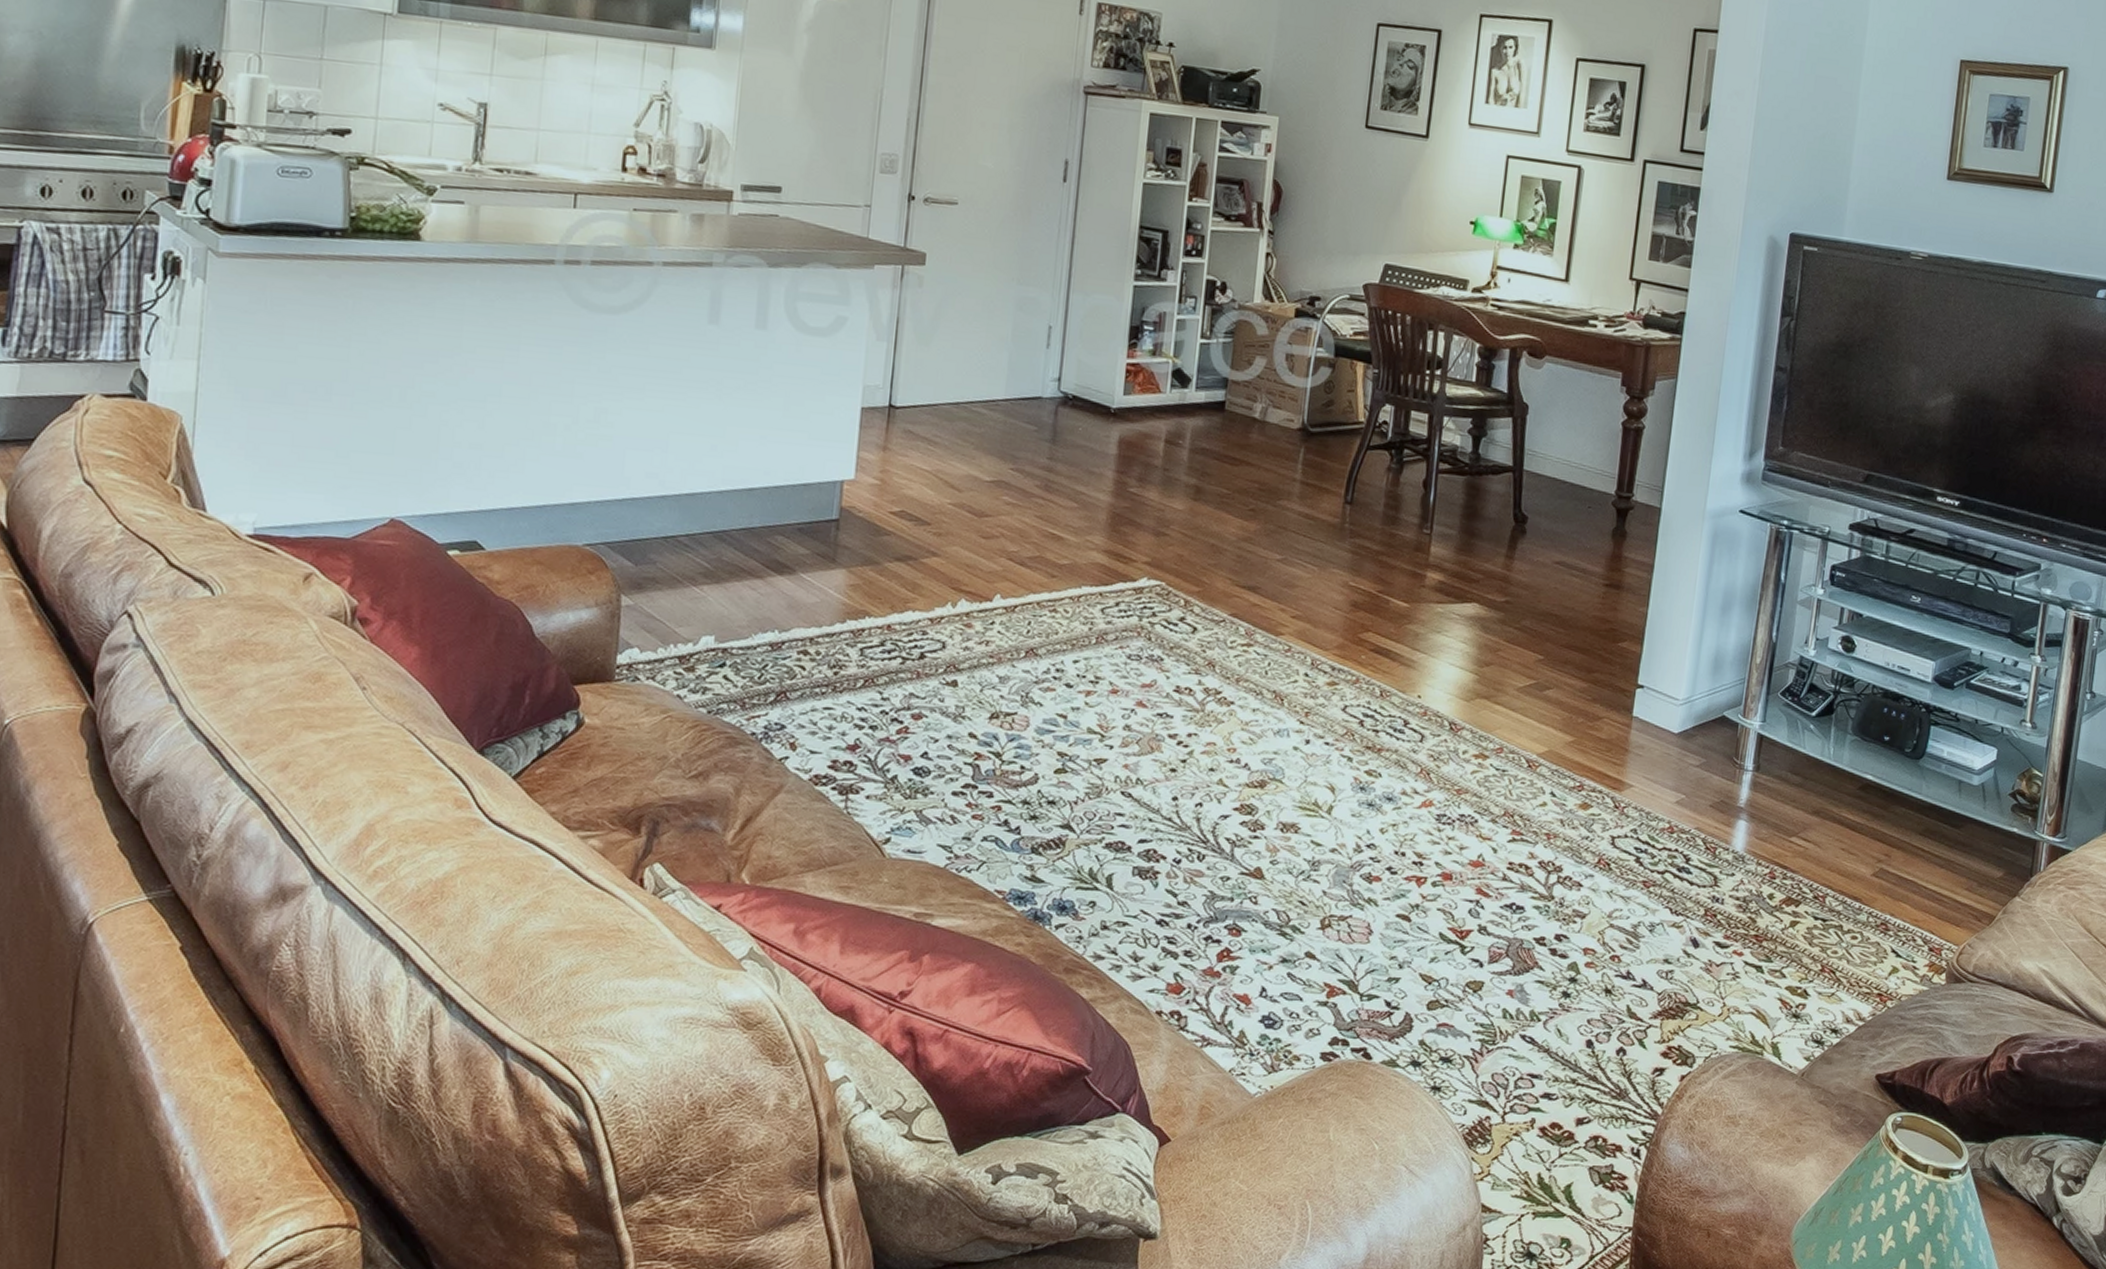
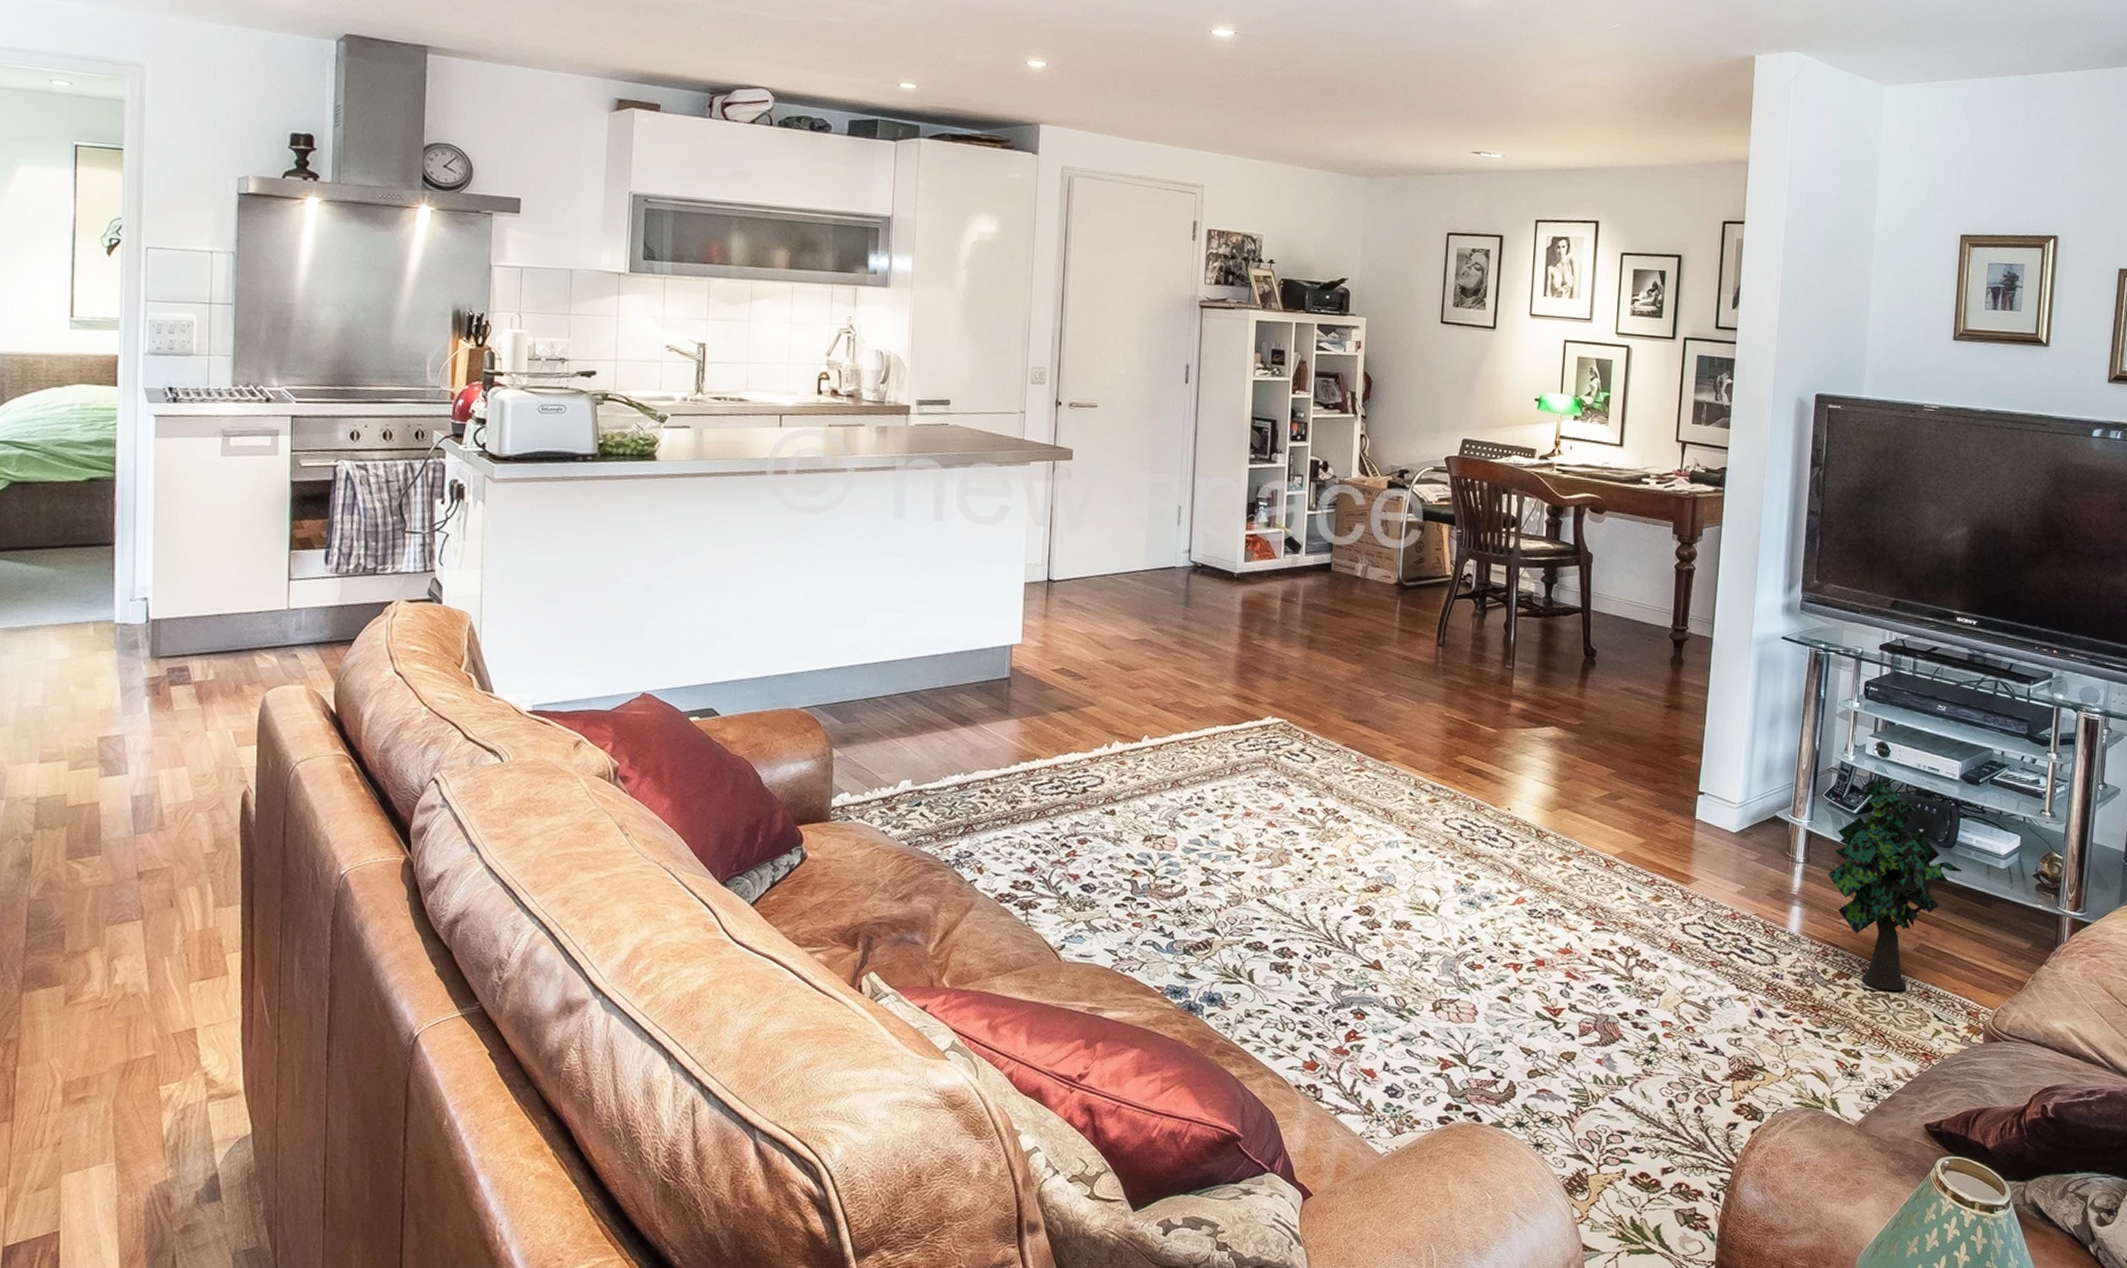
decorative plant: none [1778,677,1931,921] -> present [1827,778,1963,991]

